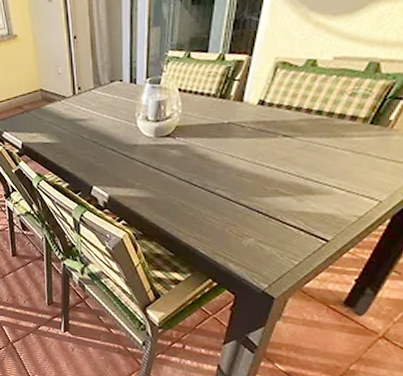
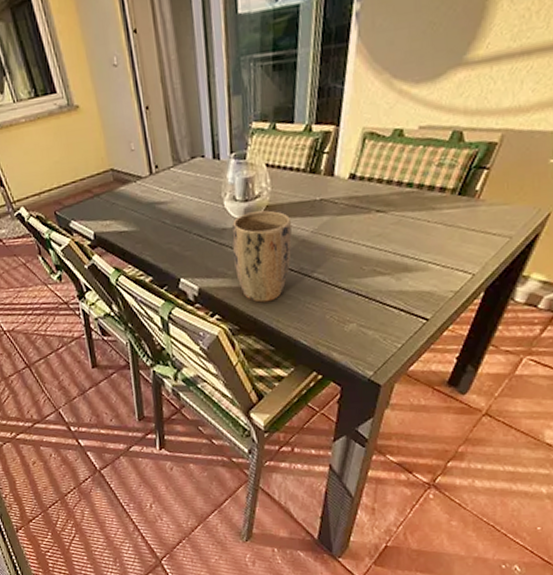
plant pot: none [142,130,198,213] -> present [232,210,292,303]

